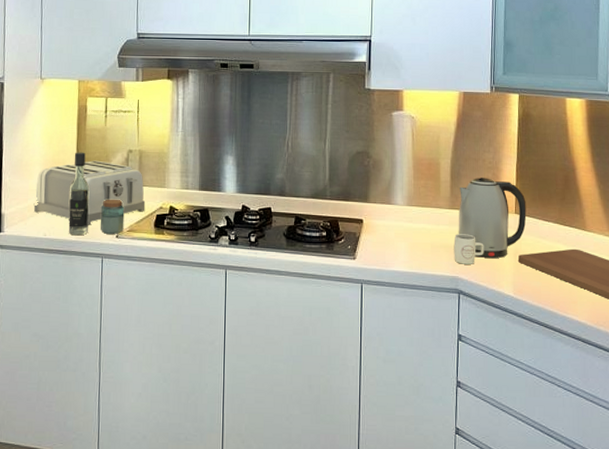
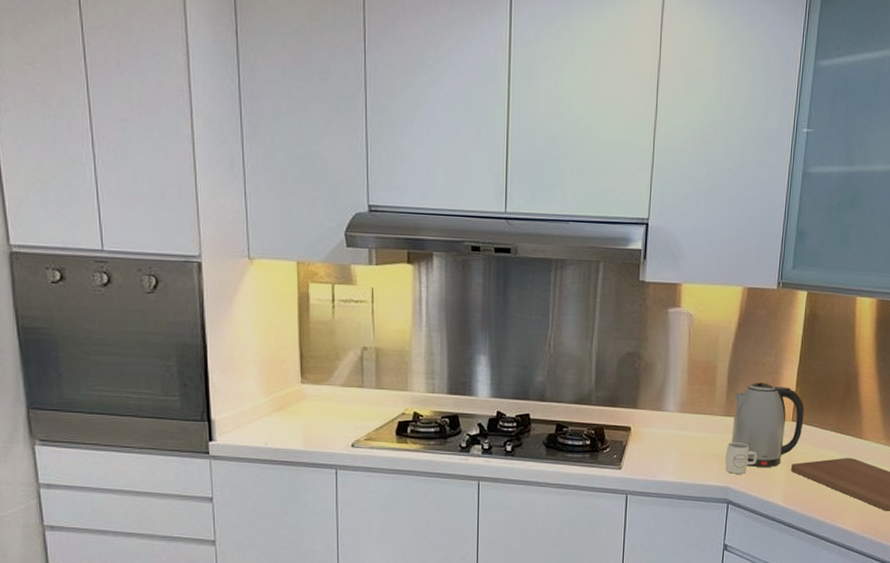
toaster: present [33,160,146,225] -> none [250,358,385,433]
bottle: present [68,152,90,236] -> none [292,348,319,445]
peanut butter: present [100,199,125,234] -> none [332,403,360,443]

